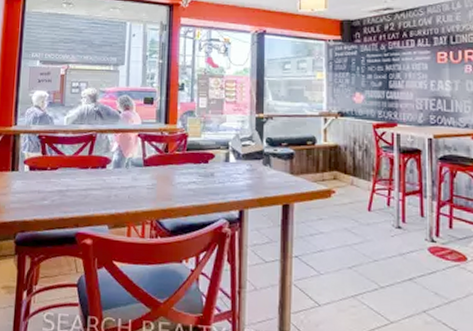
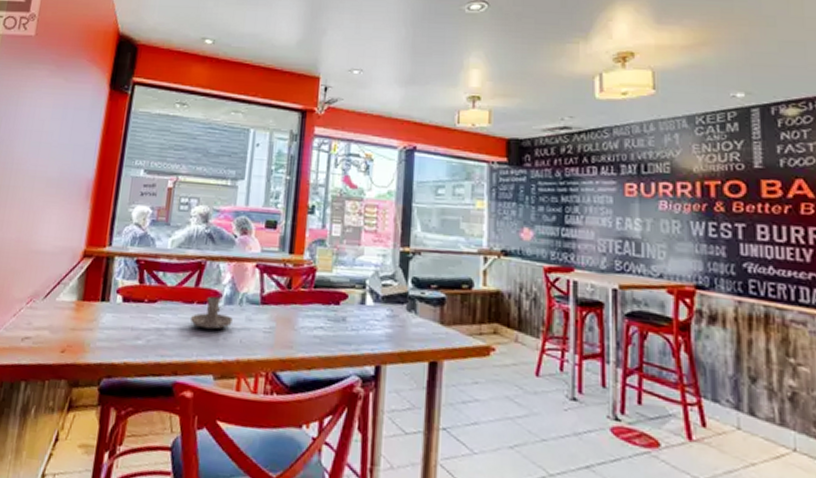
candle holder: none [86,161,121,189] -> present [189,296,233,330]

